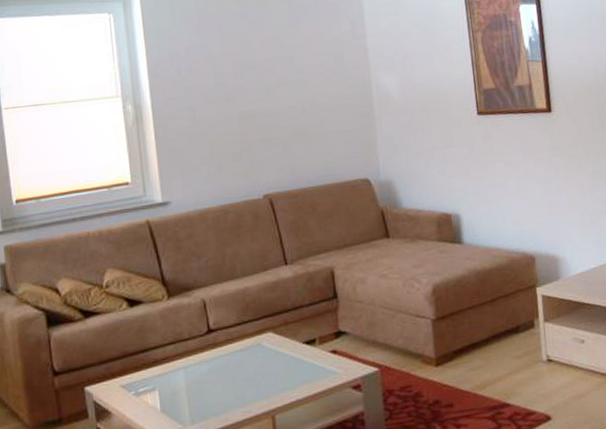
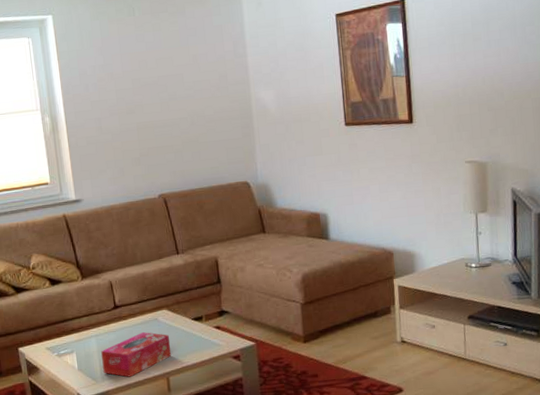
tissue box: none [190,360,277,418] -> present [101,332,171,377]

